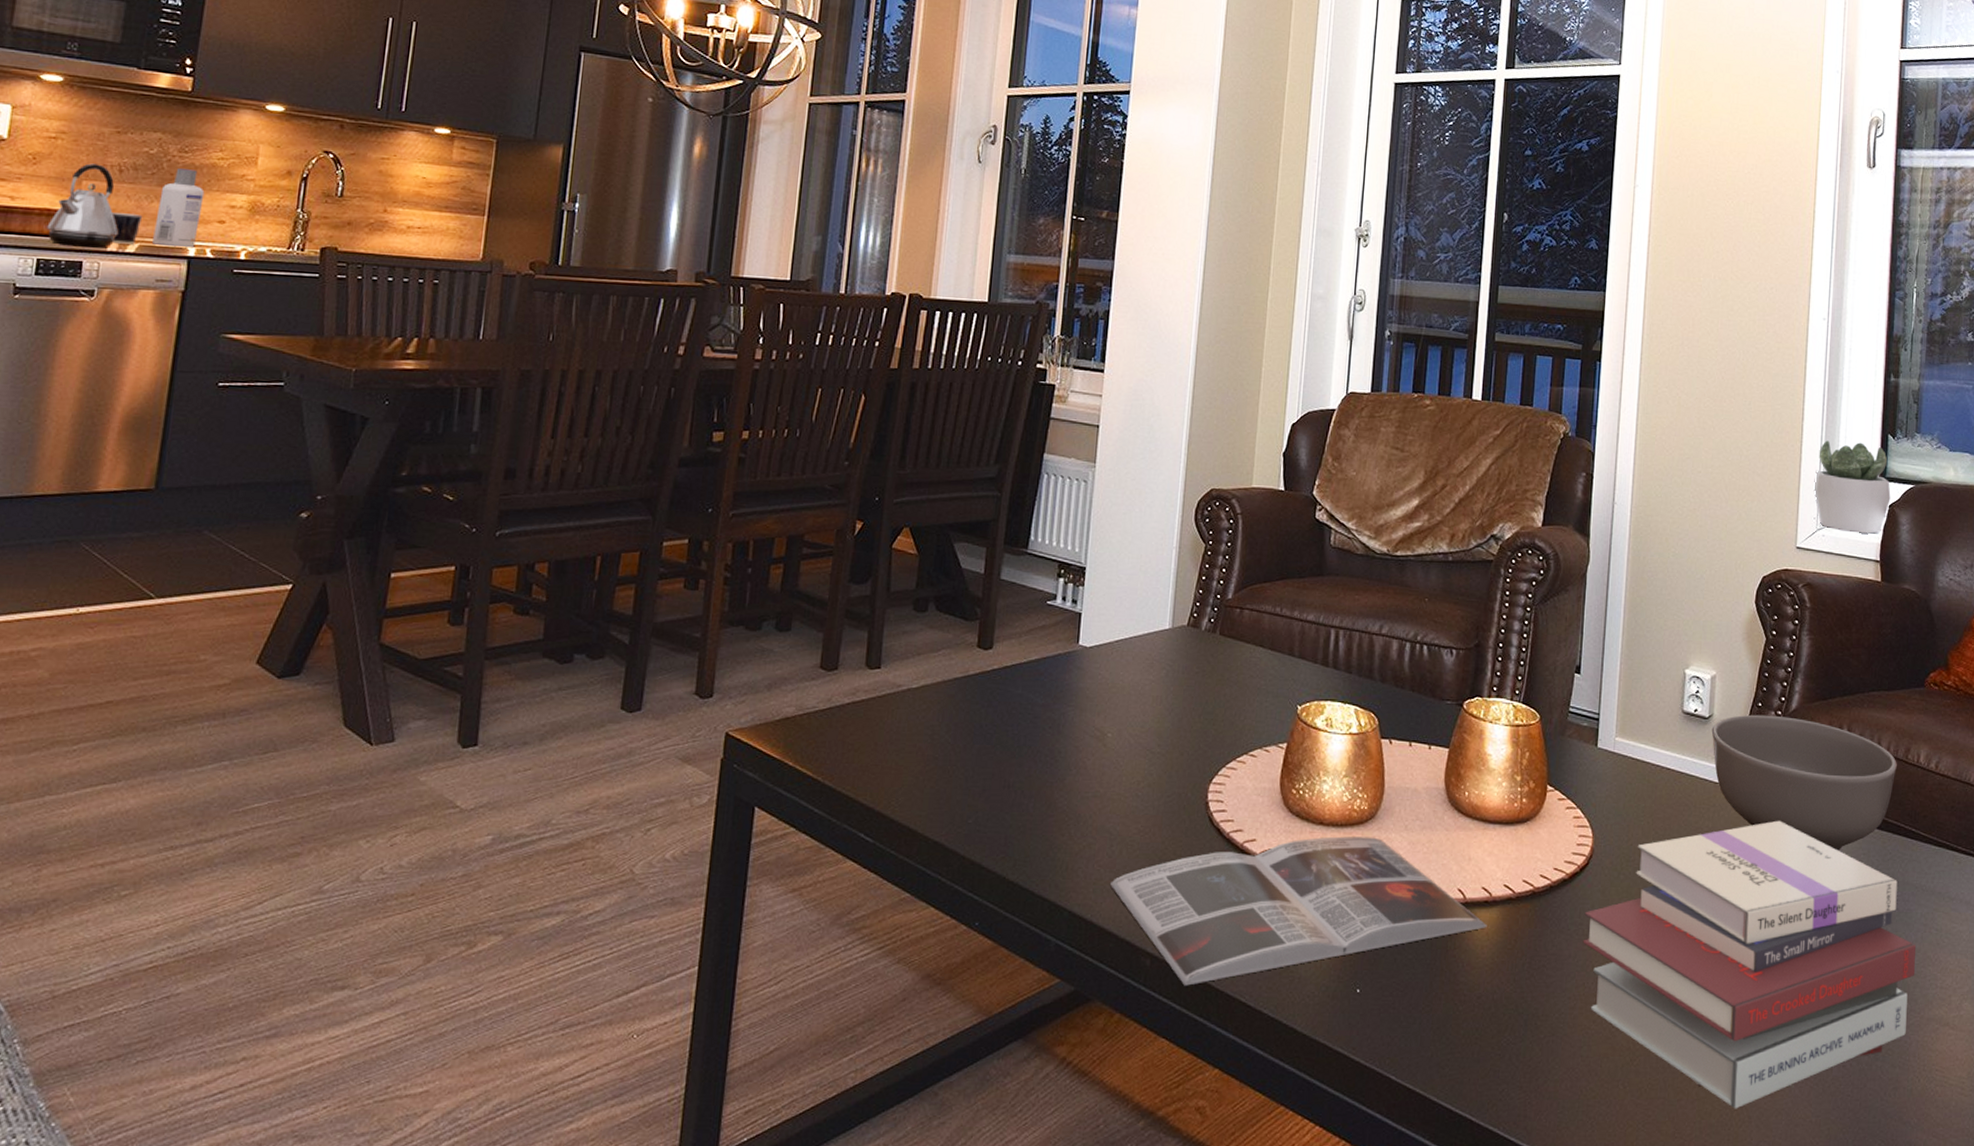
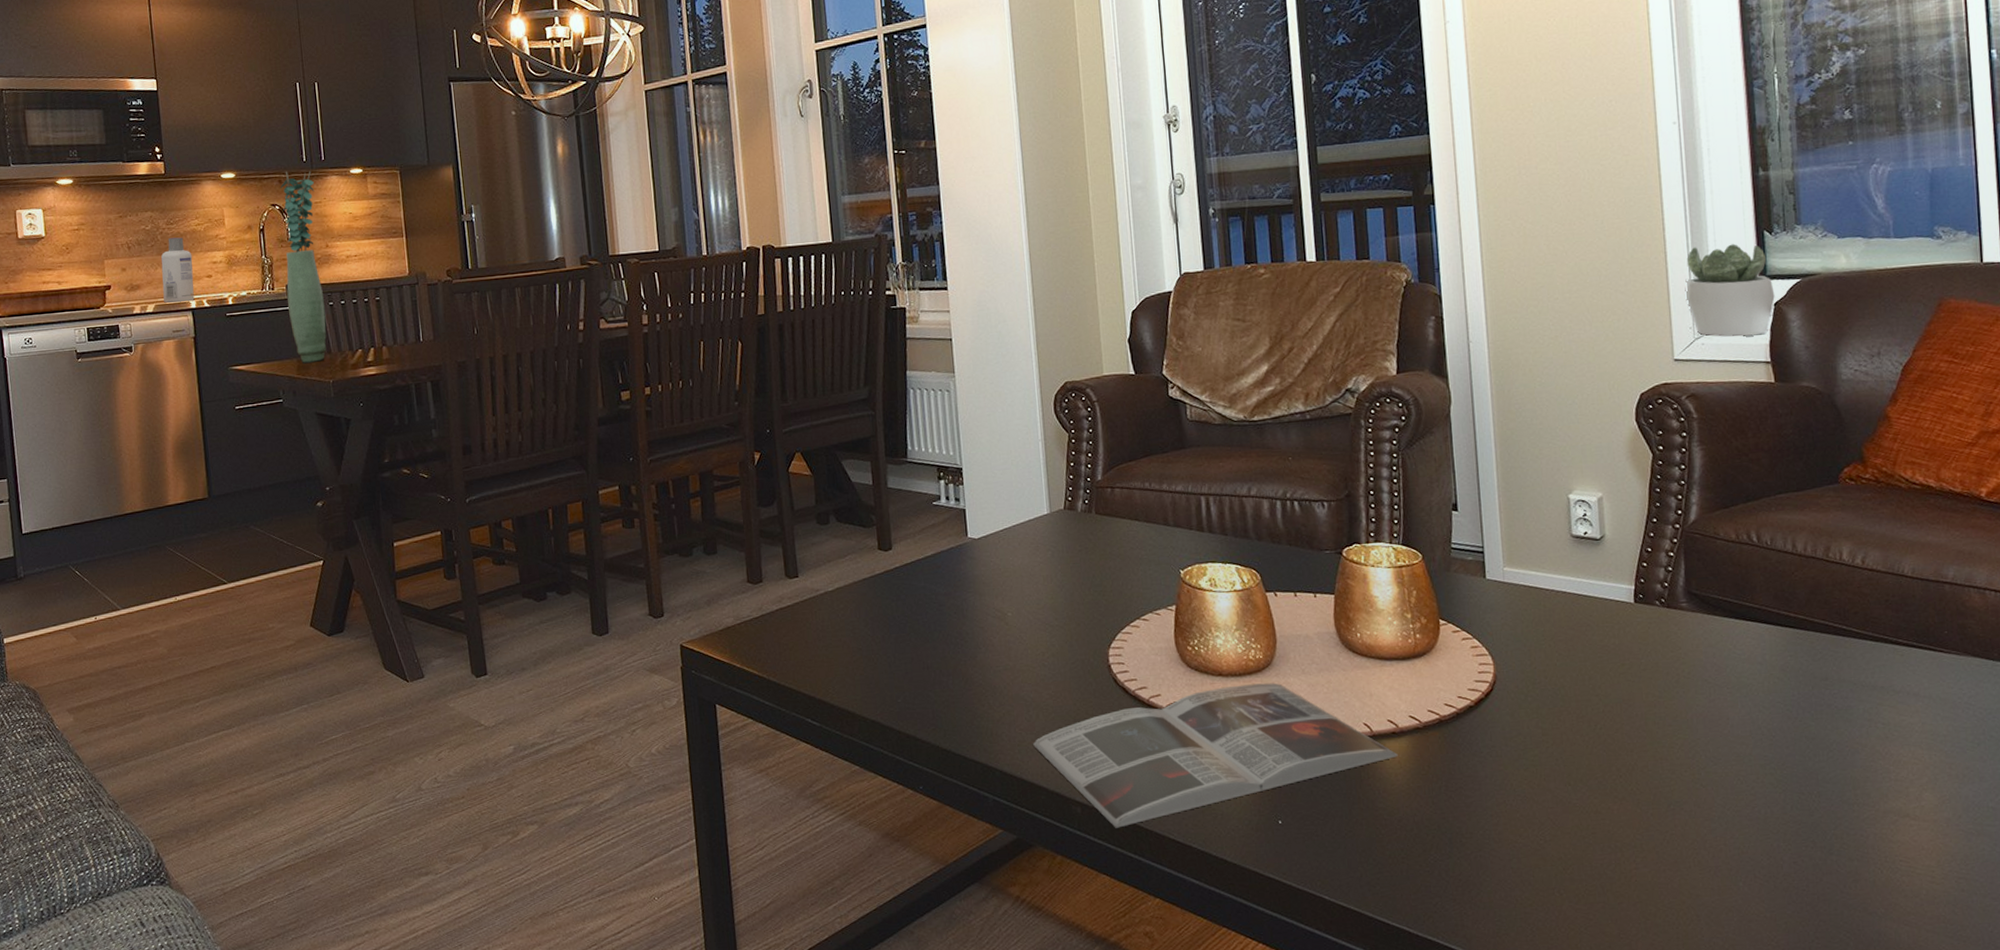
kettle: present [46,163,119,248] -> none [88,245,139,314]
mug: present [111,213,143,245] -> none [130,280,153,307]
vase: none [316,117,385,346] -> present [280,171,327,364]
books: present [1583,820,1916,1109] -> none [1495,631,1863,909]
bowl: present [1711,714,1897,851] -> none [1605,529,1817,655]

